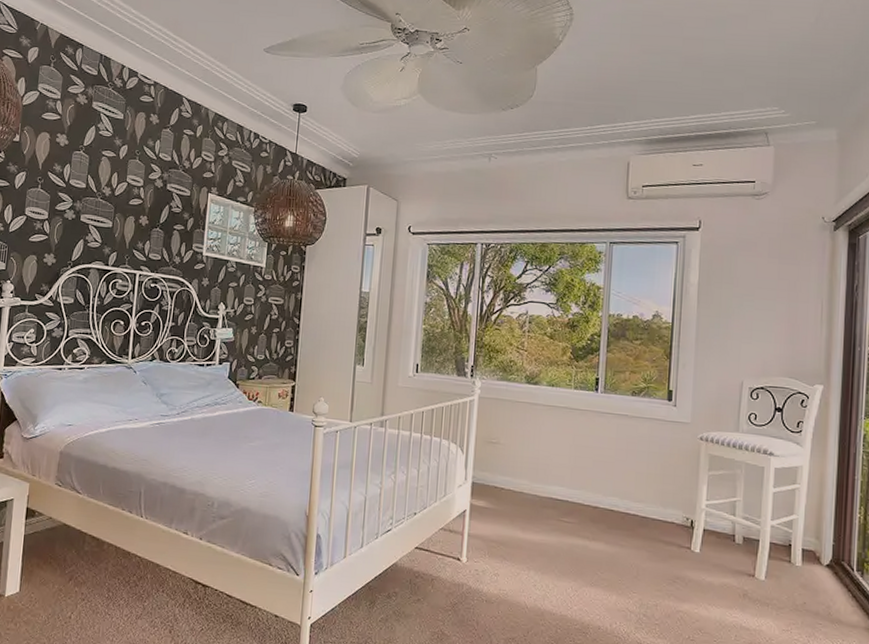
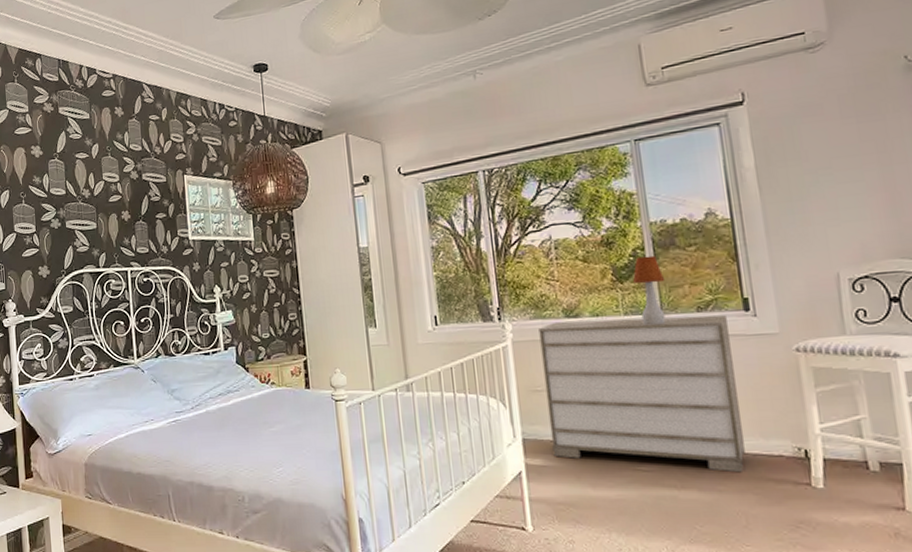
dresser: none [495,385,653,533] -> present [538,315,745,473]
table lamp: none [587,341,612,402] -> present [633,255,666,326]

